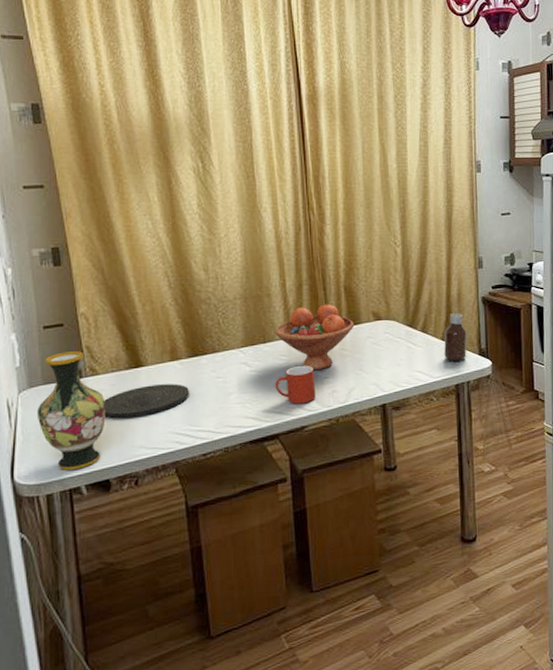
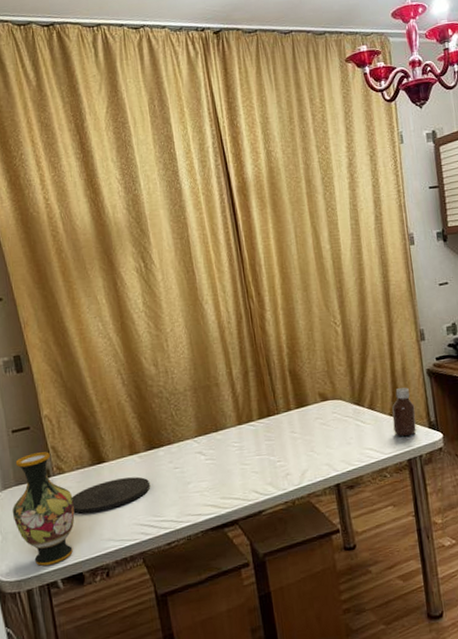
fruit bowl: present [275,304,355,371] -> none [225,388,303,455]
mug: present [275,365,316,404] -> none [230,450,271,489]

